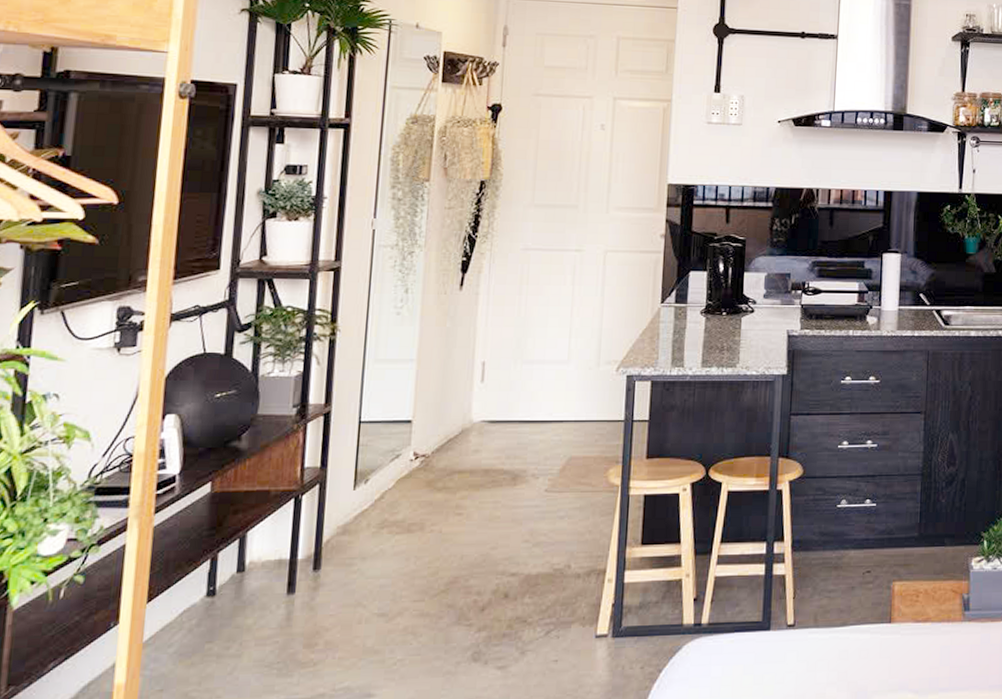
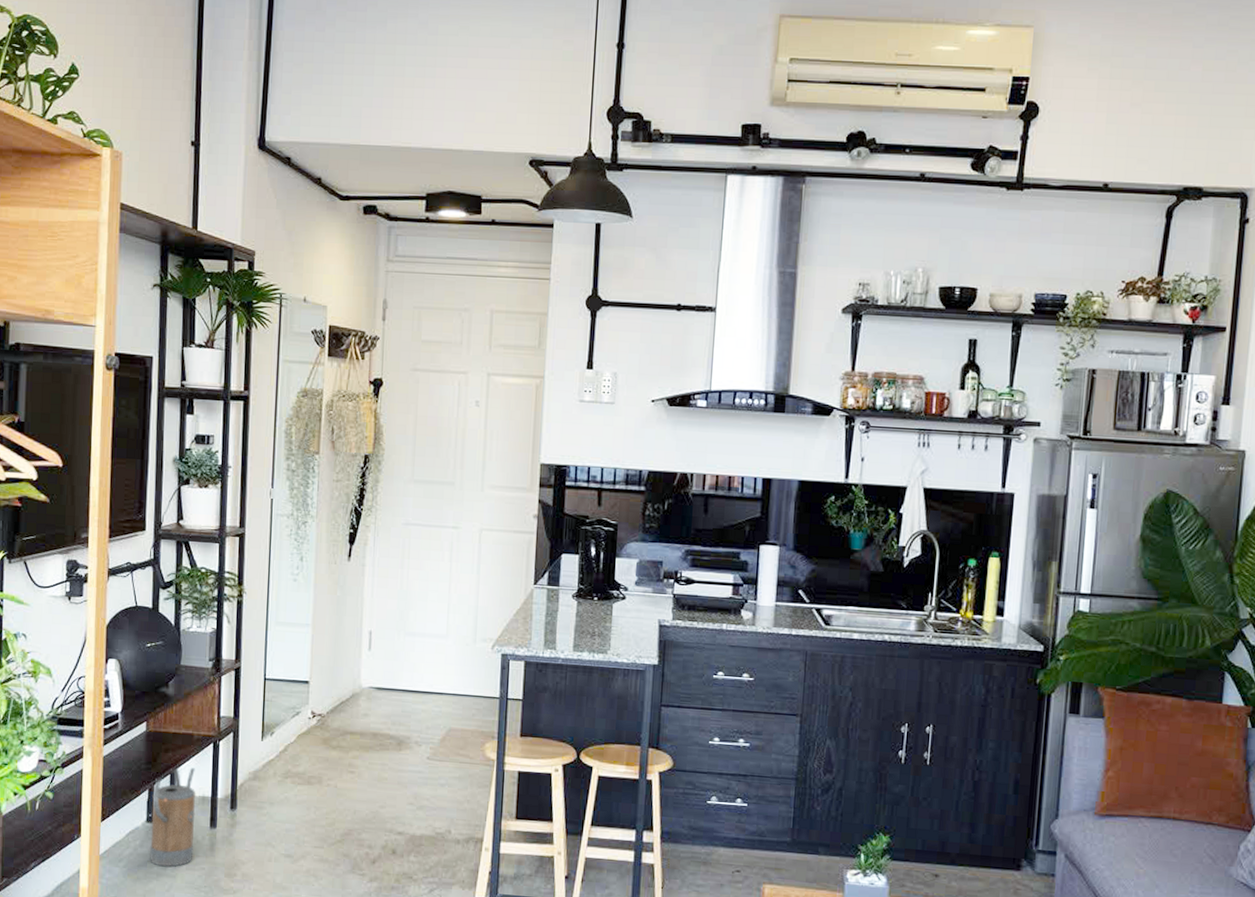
watering can: none [208,528,271,645] -> present [150,768,196,867]

